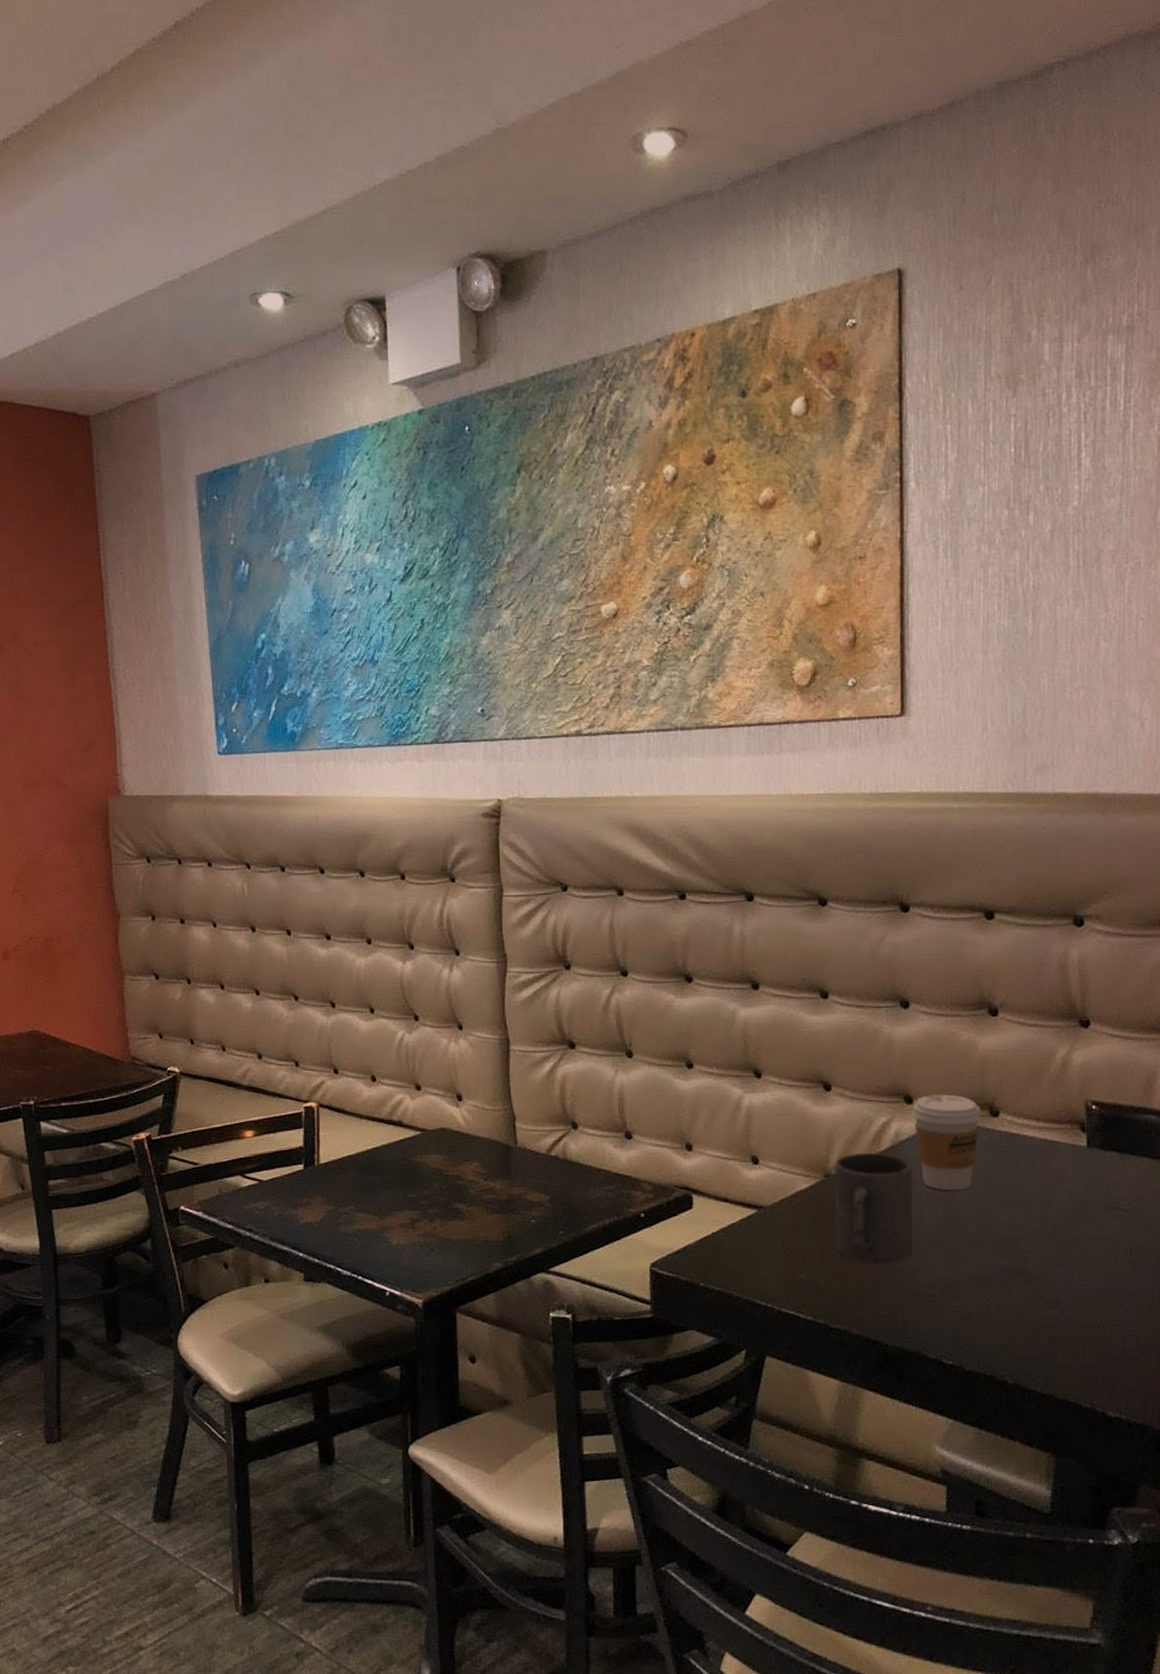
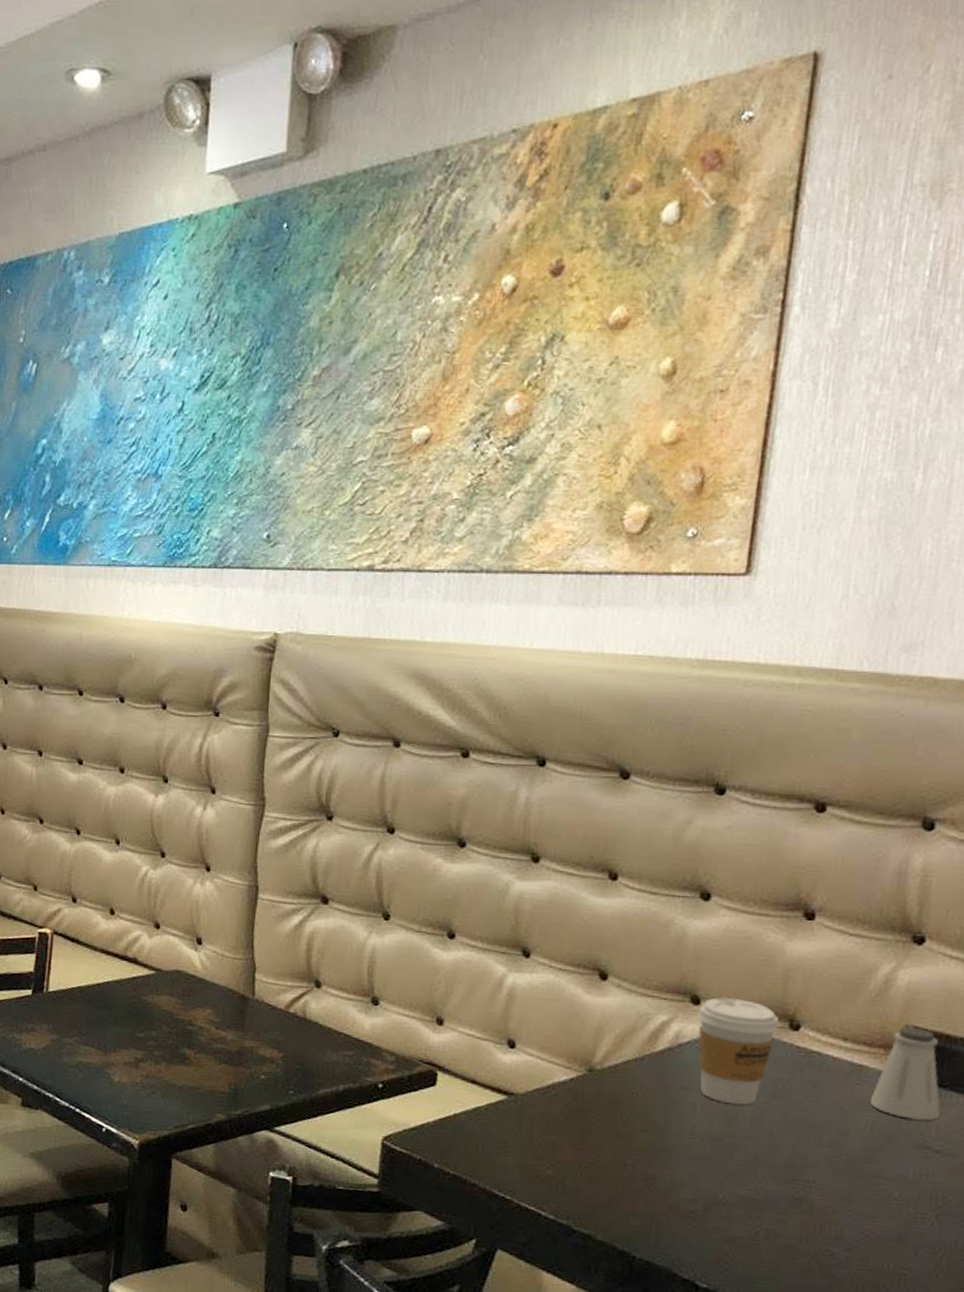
mug: present [834,1153,914,1264] -> none [590,1050,690,1173]
saltshaker: none [1065,1102,1124,1184] -> present [869,1027,941,1120]

